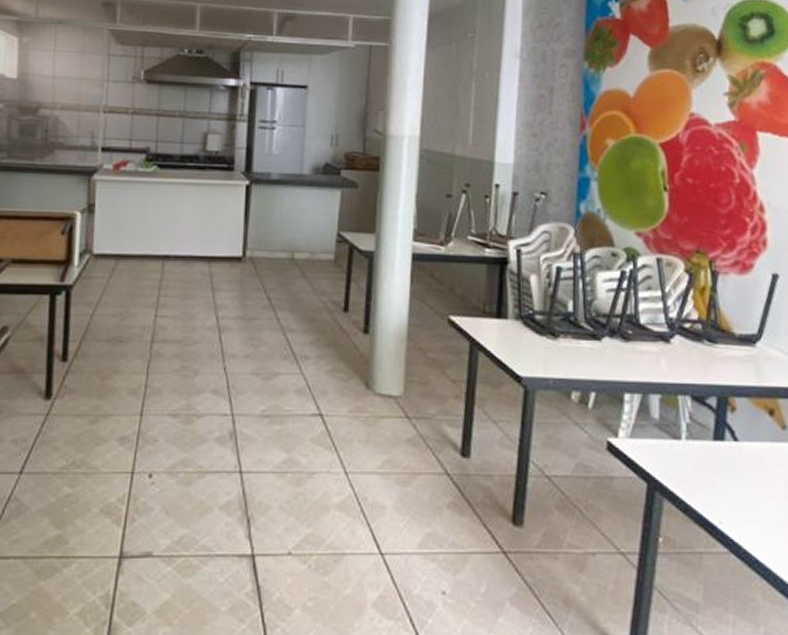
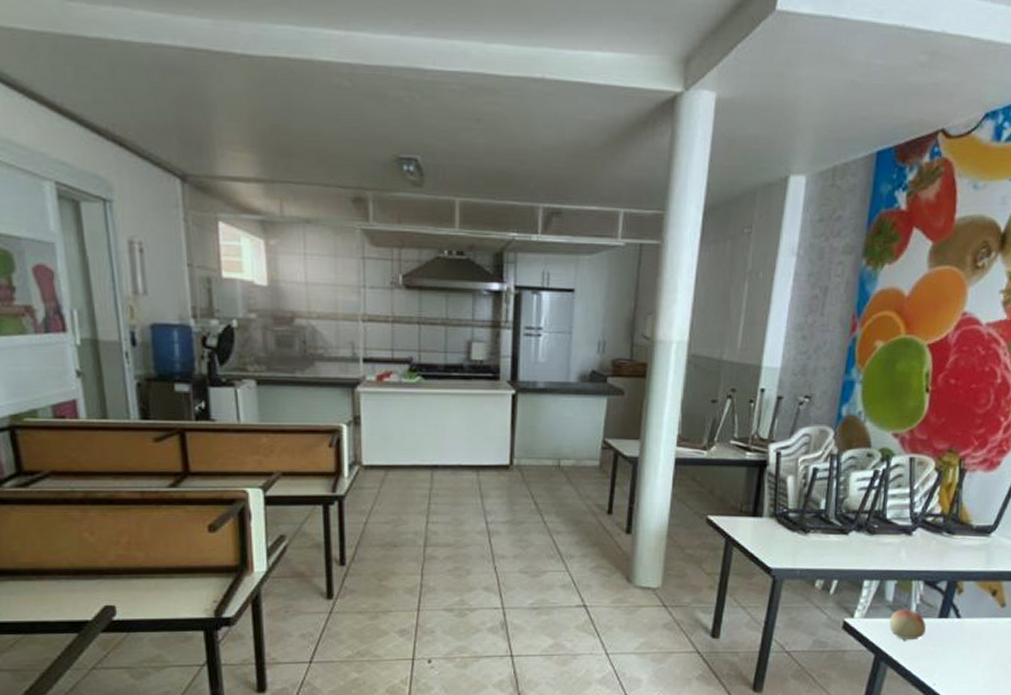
fruit: none [659,428,701,466] -> present [889,609,926,639]

